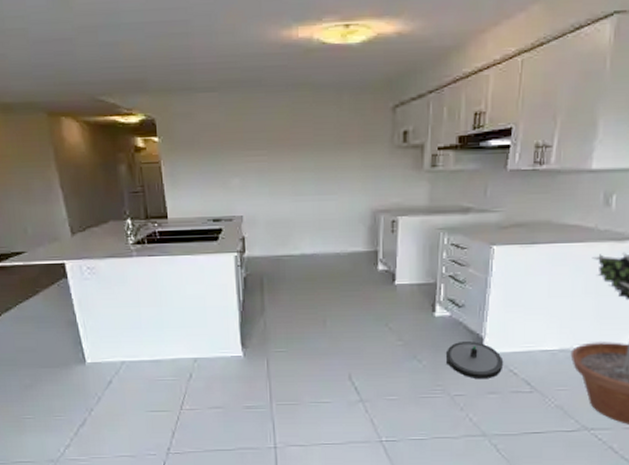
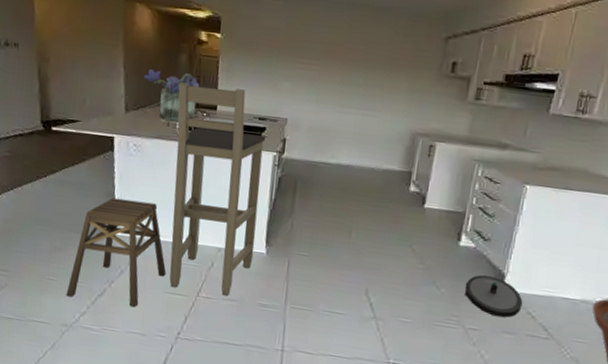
stool: none [46,324,145,432] -> present [66,197,166,308]
flower bouquet: none [84,185,146,243] -> present [143,69,200,127]
bar stool: none [123,193,231,406] -> present [169,82,266,296]

